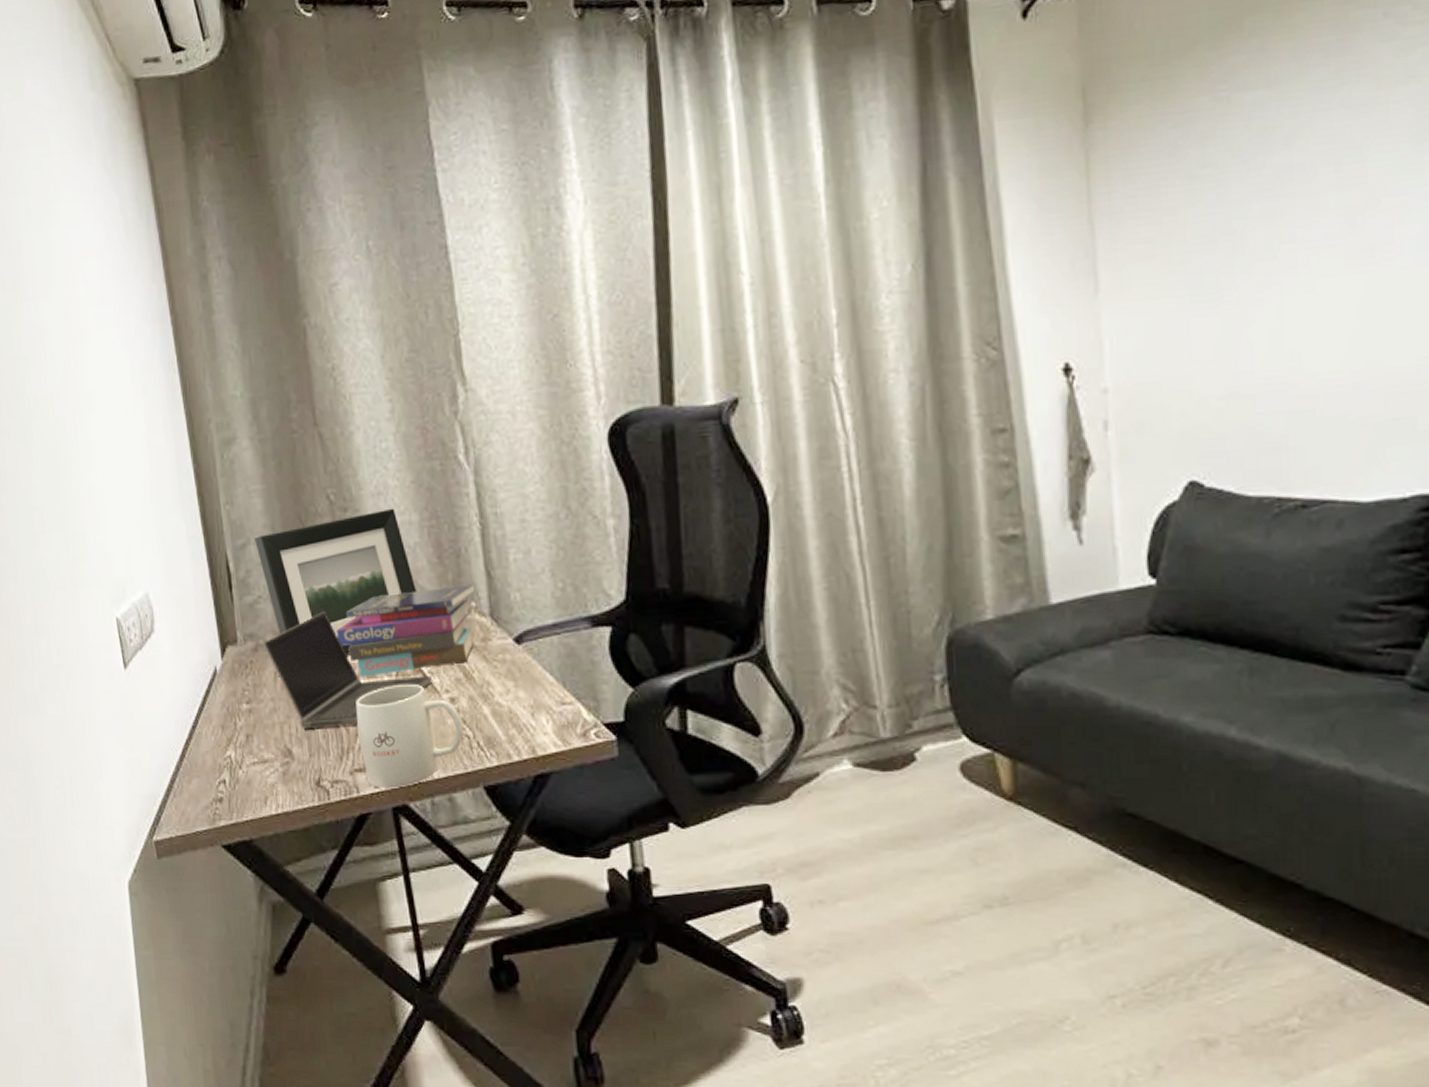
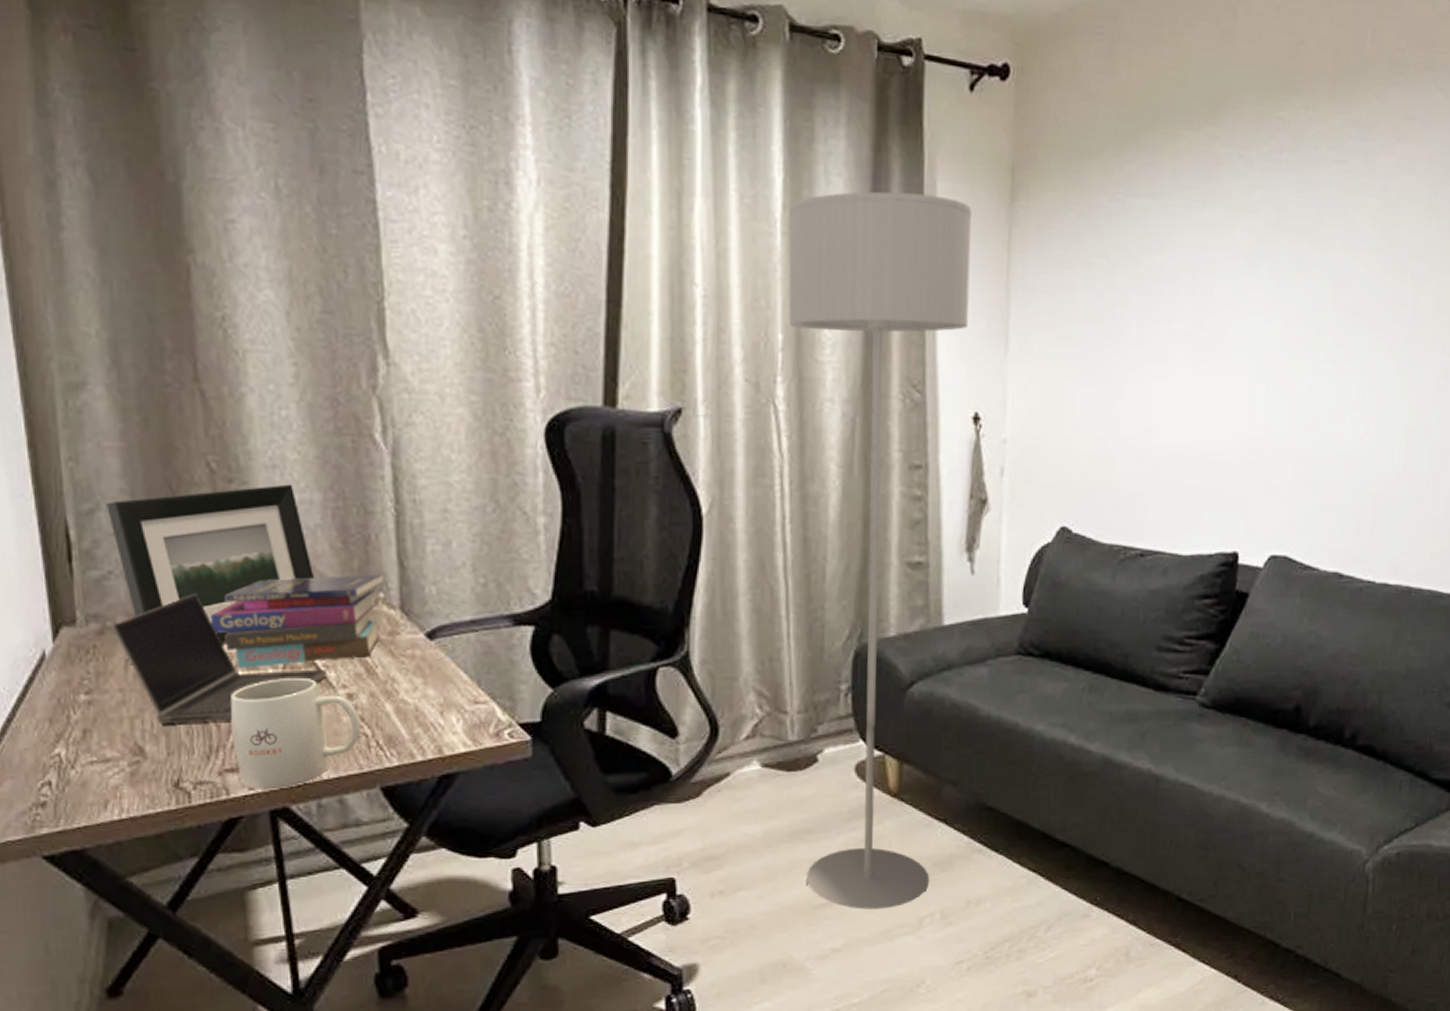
floor lamp: none [832,136,1064,929] -> present [788,191,972,910]

